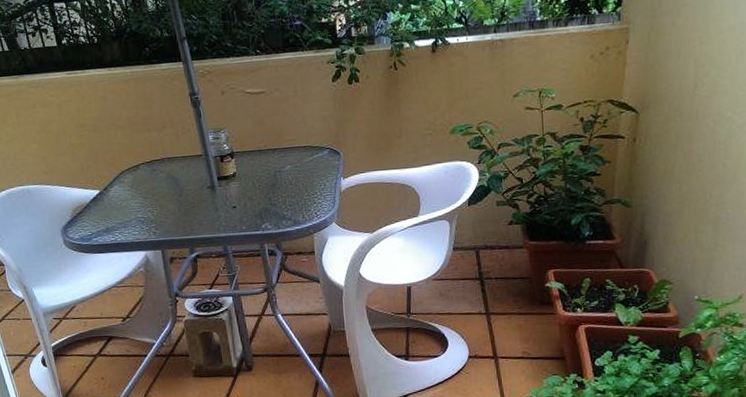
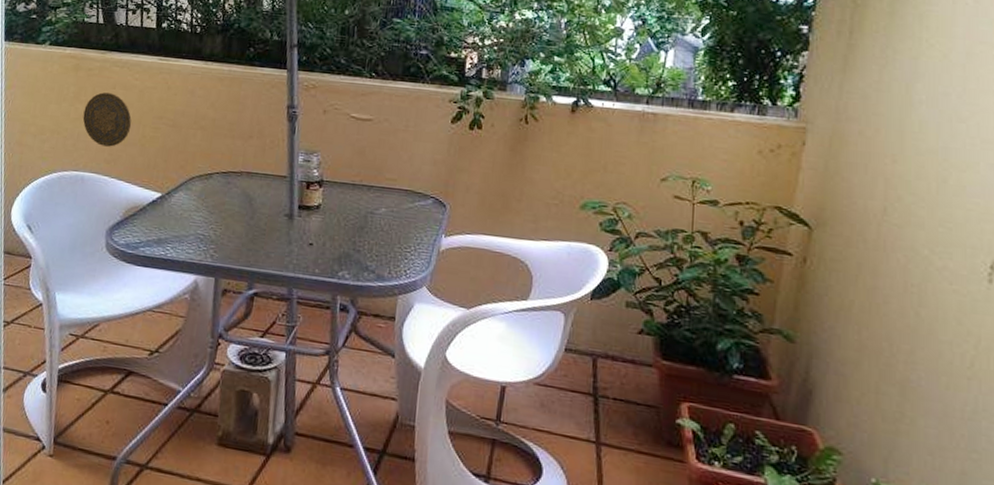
decorative plate: none [13,112,59,160] -> present [82,92,132,147]

